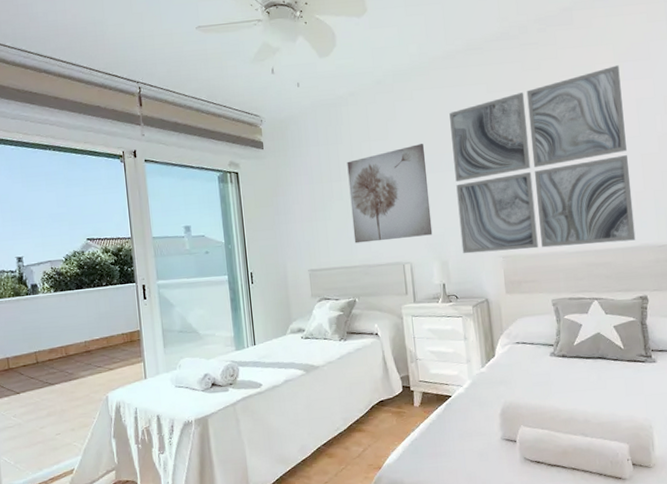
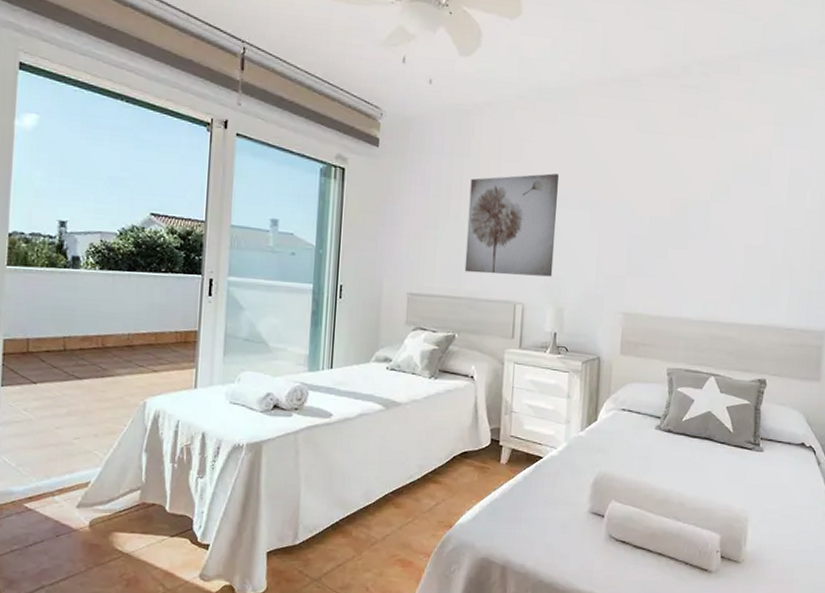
wall art: present [449,65,636,254] -> none [581,128,779,319]

